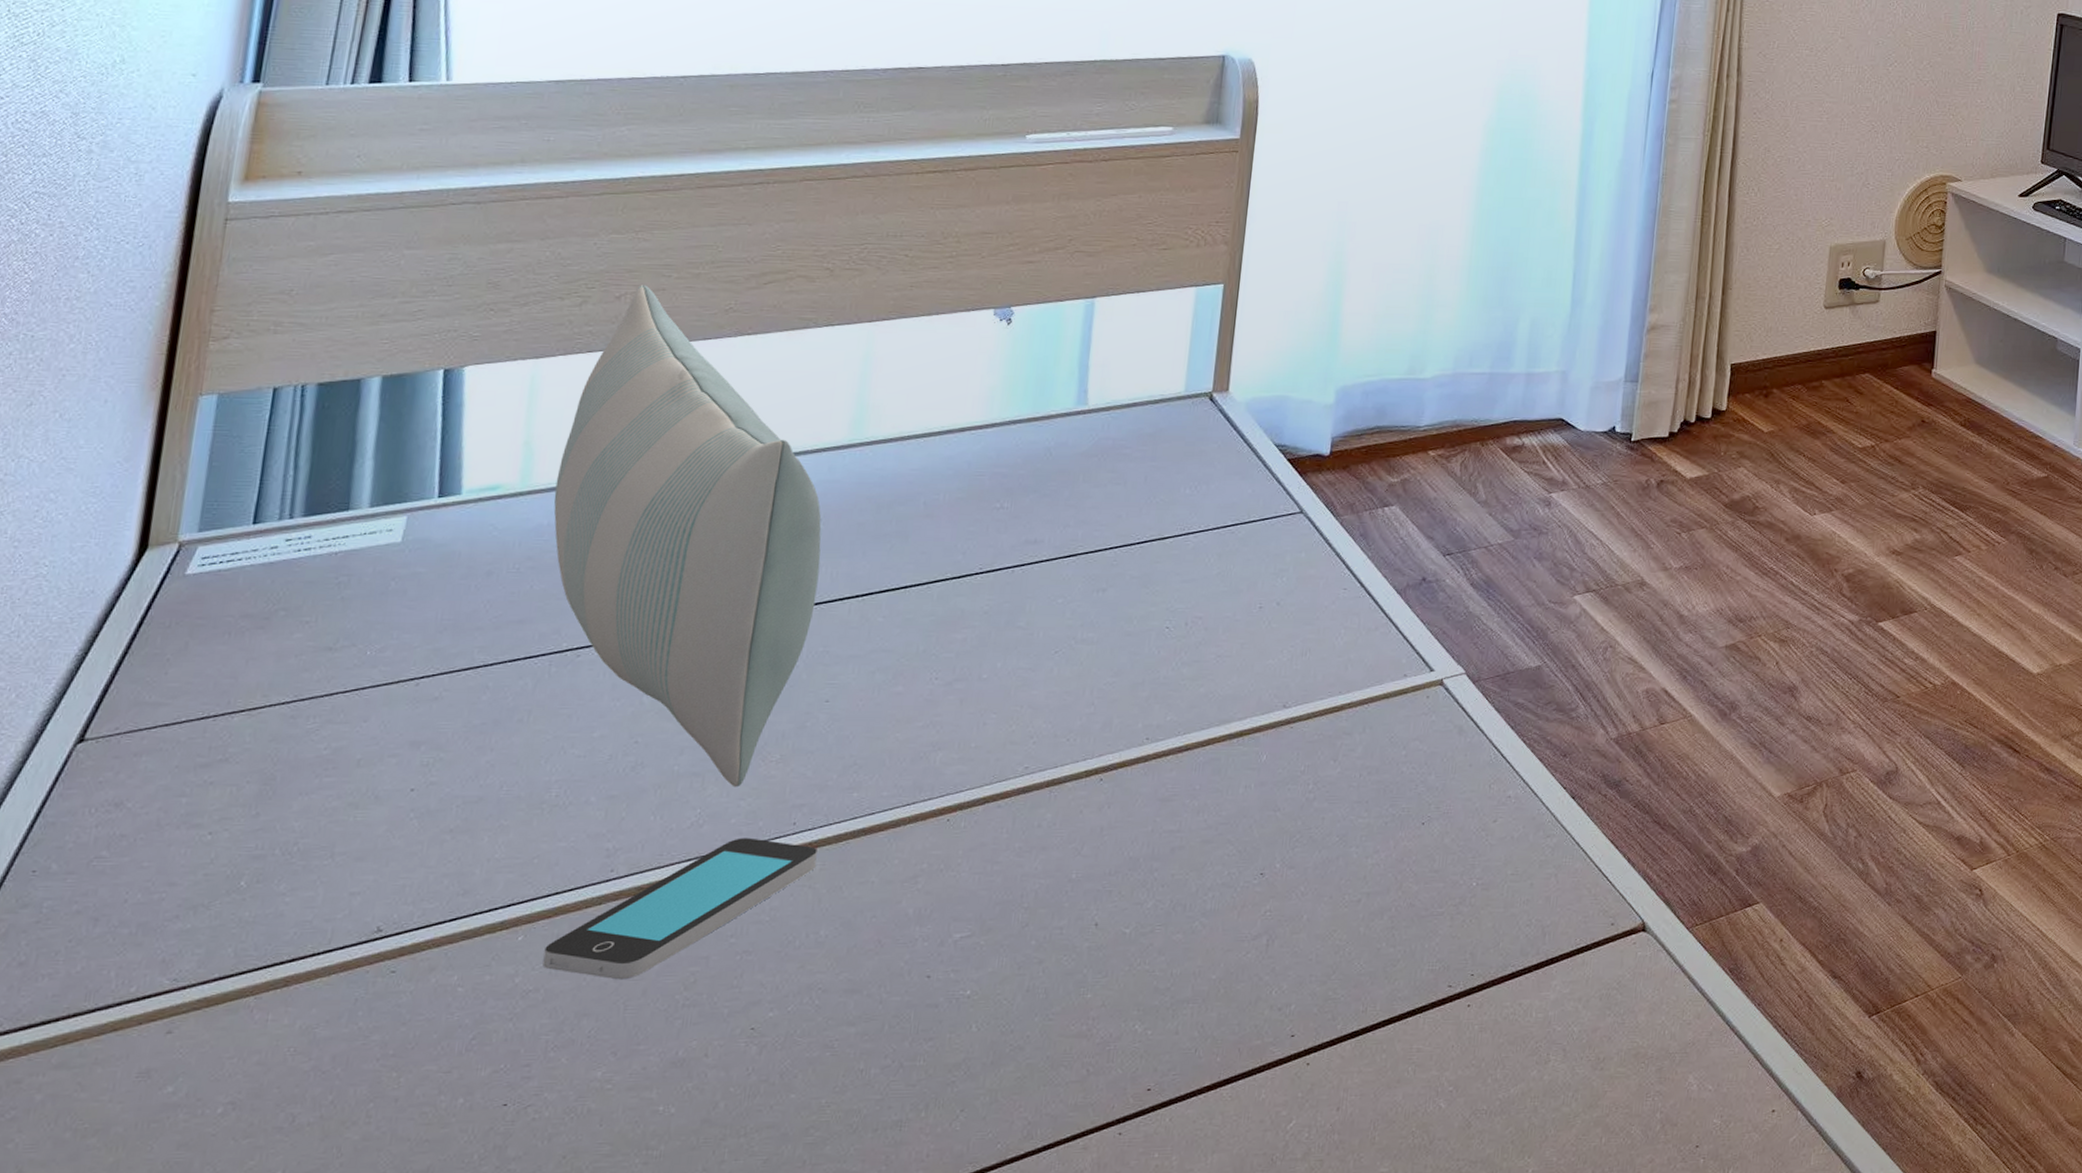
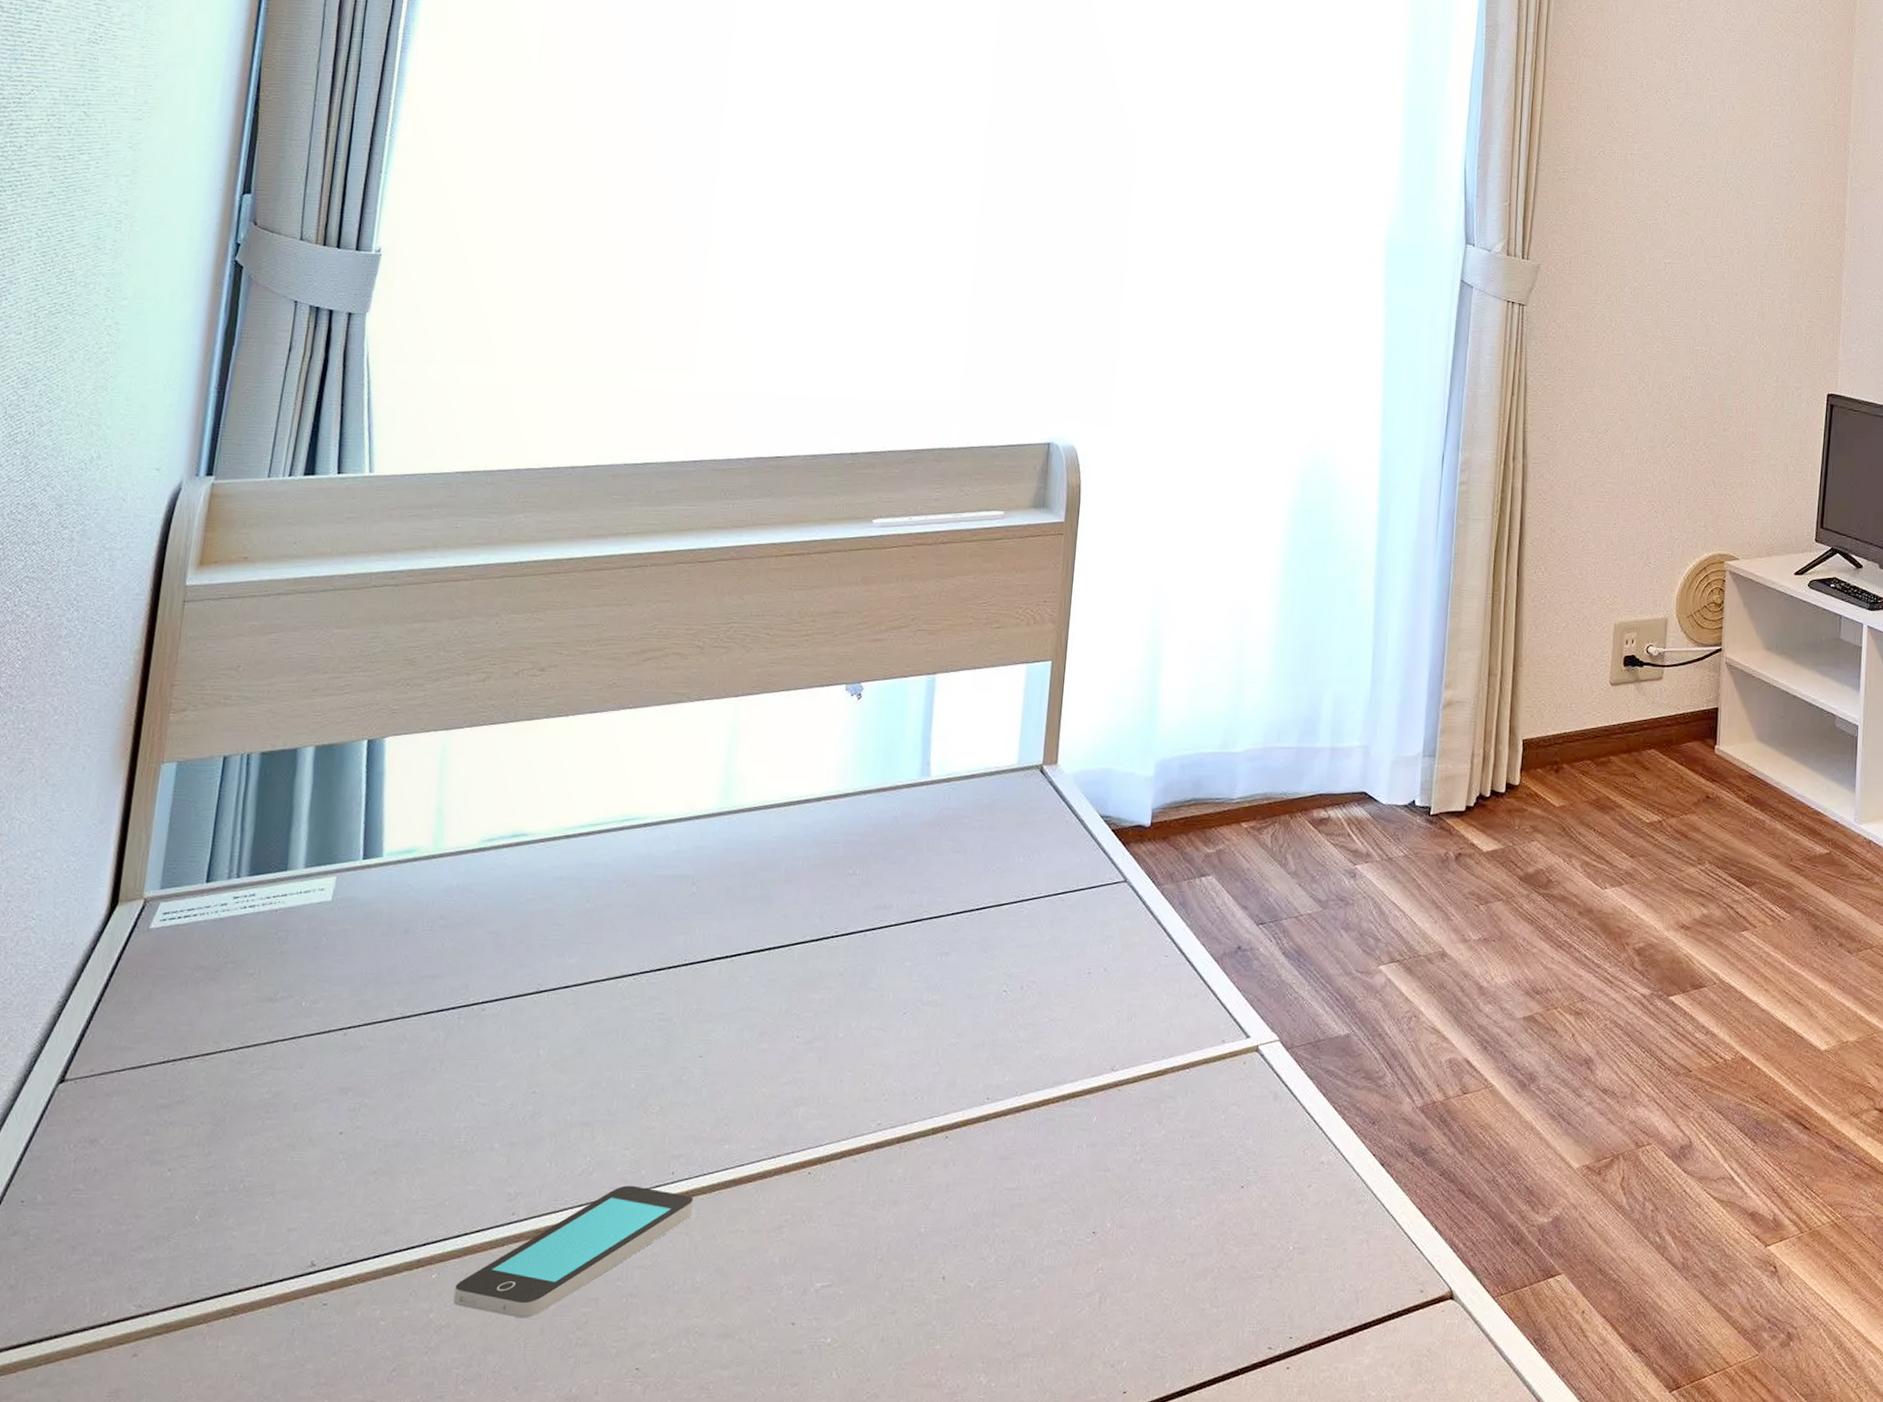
pillow: present [553,285,822,787] -> none [462,662,695,1137]

